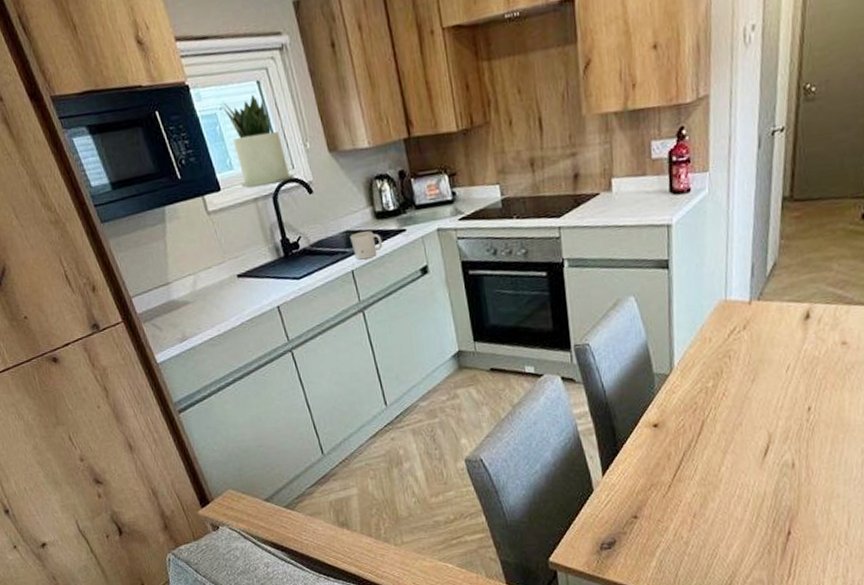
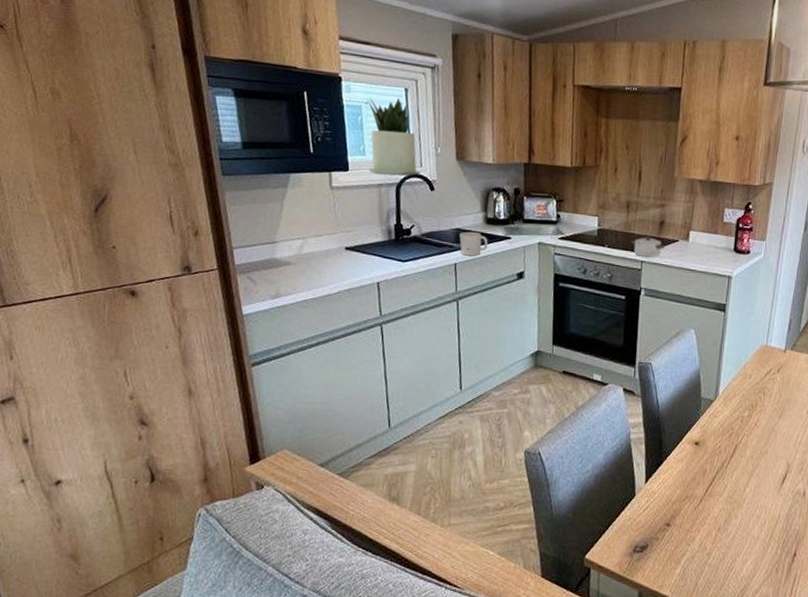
cooking pot: none [543,195,584,223] -> present [631,236,665,258]

